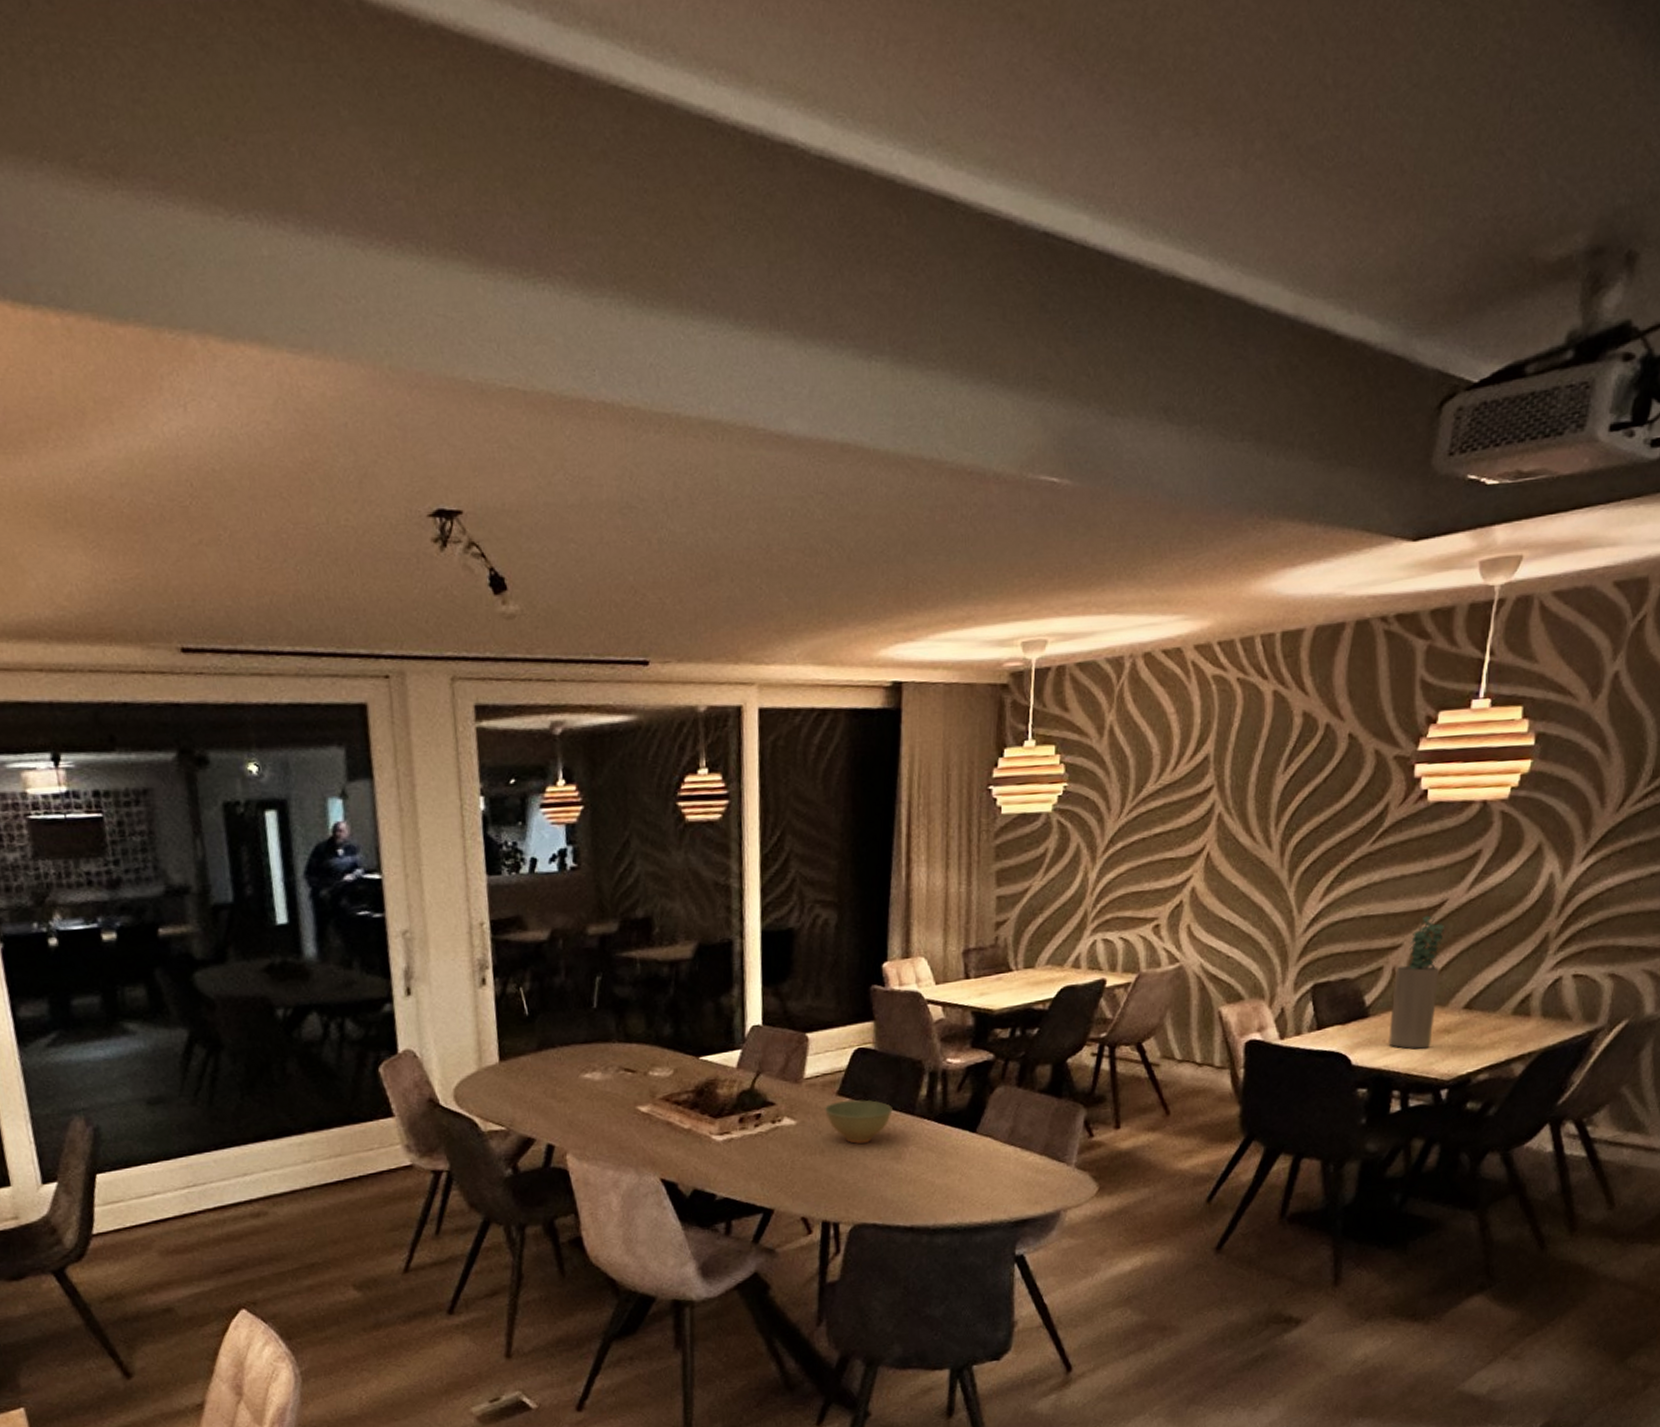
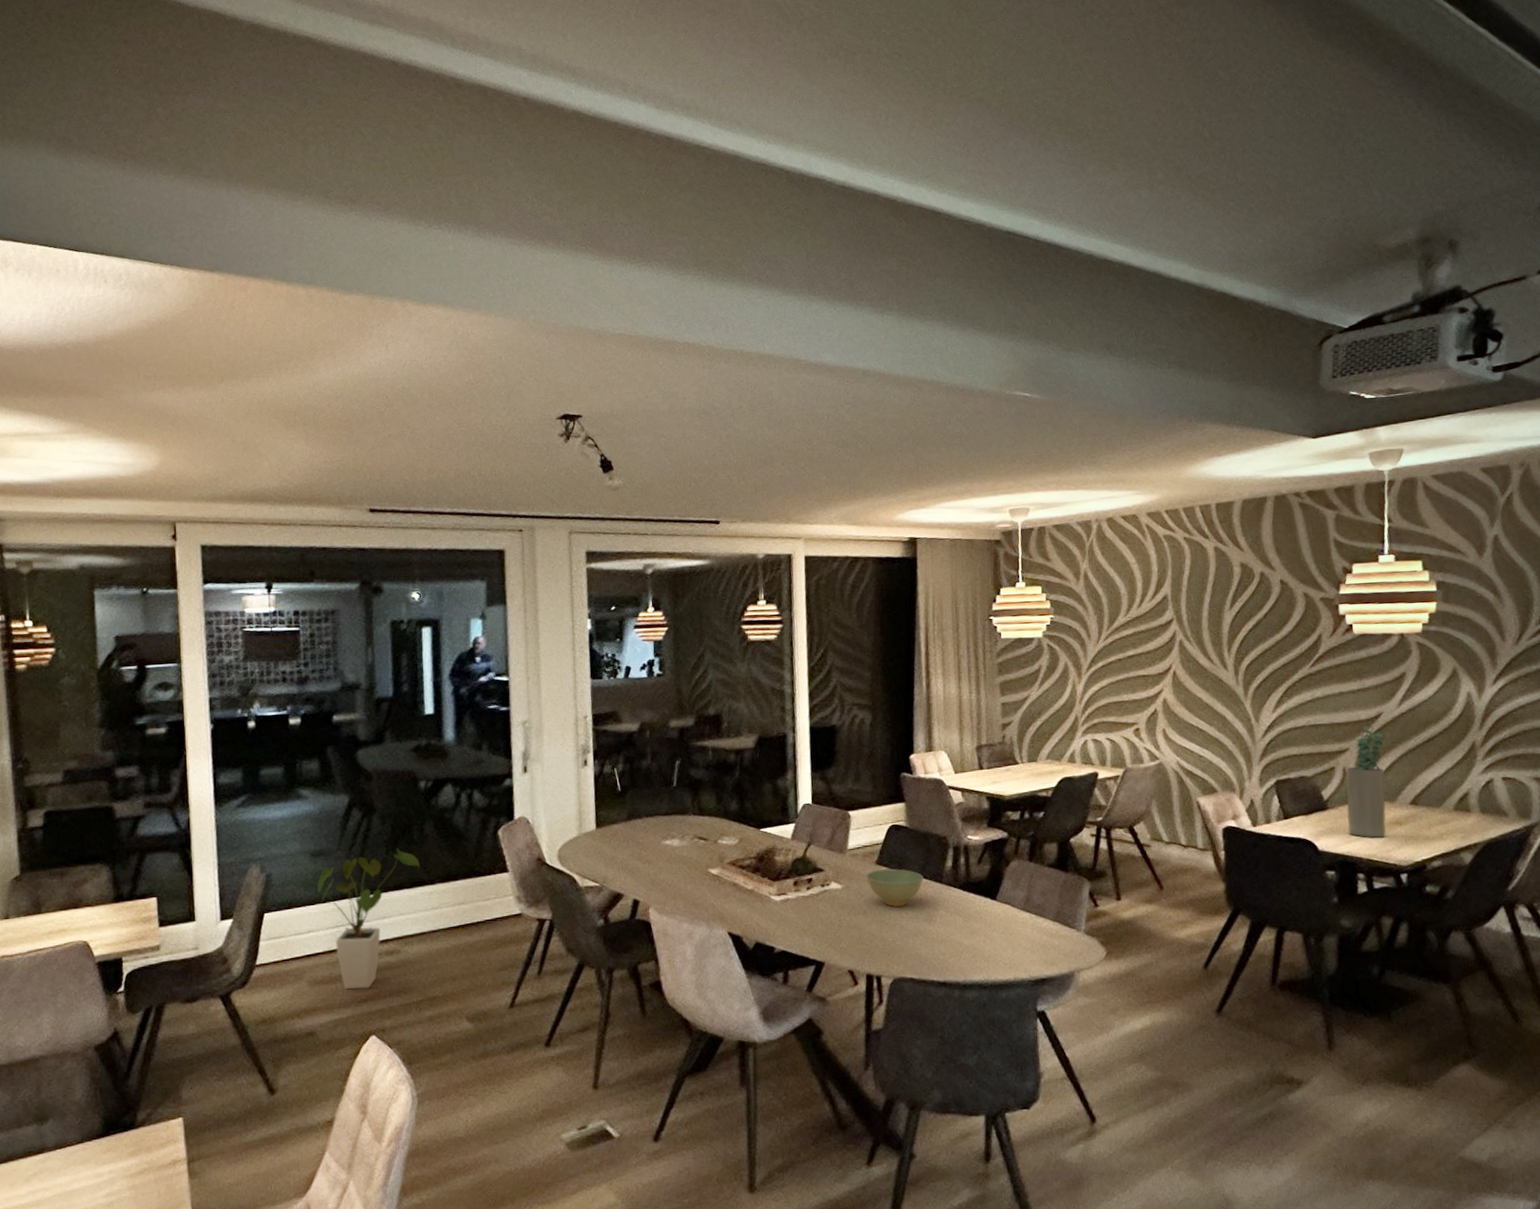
house plant: none [158,1091,284,1259] -> present [317,848,420,990]

